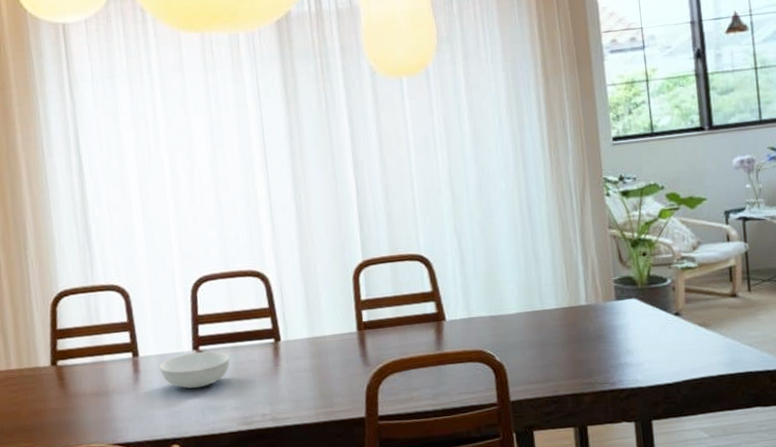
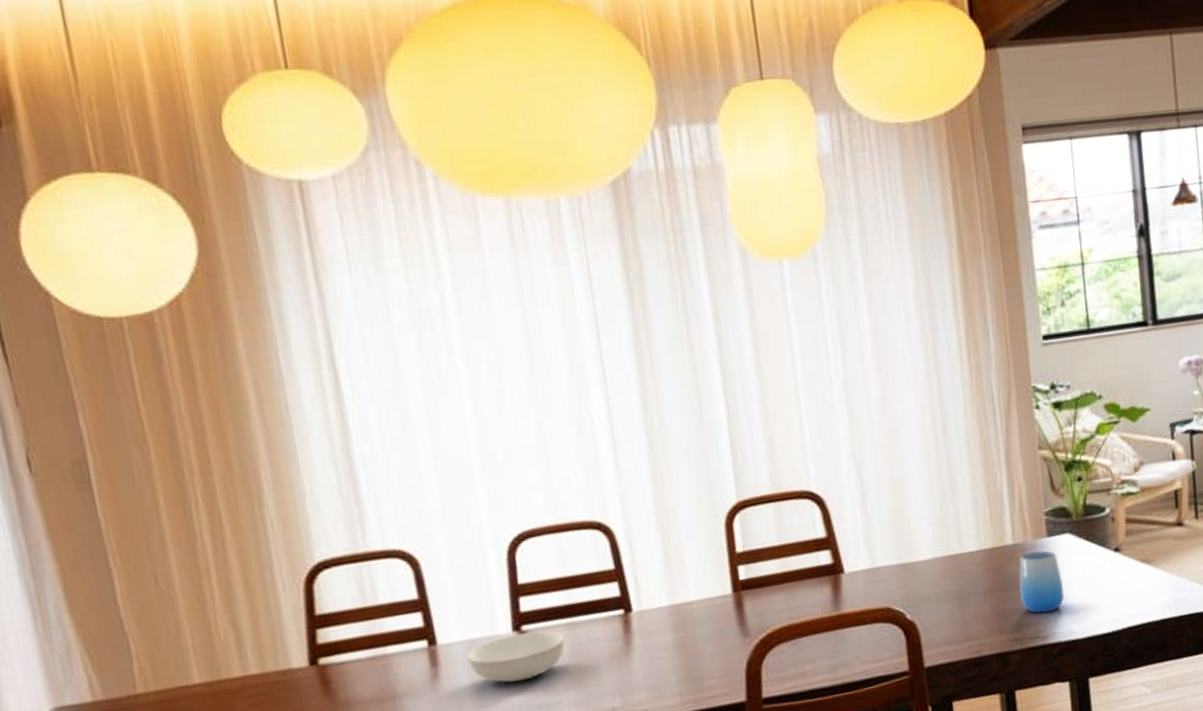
cup: none [591,311,630,363] -> present [1019,550,1064,613]

